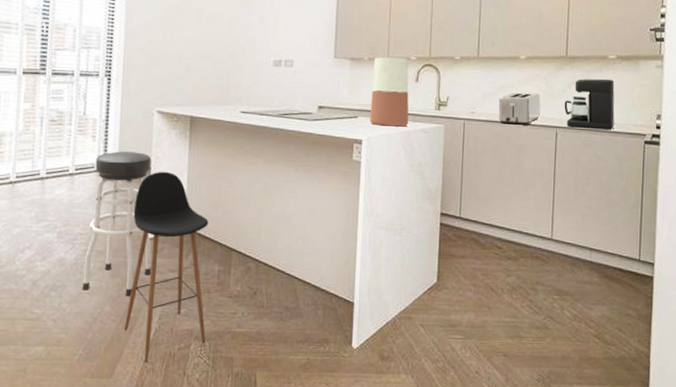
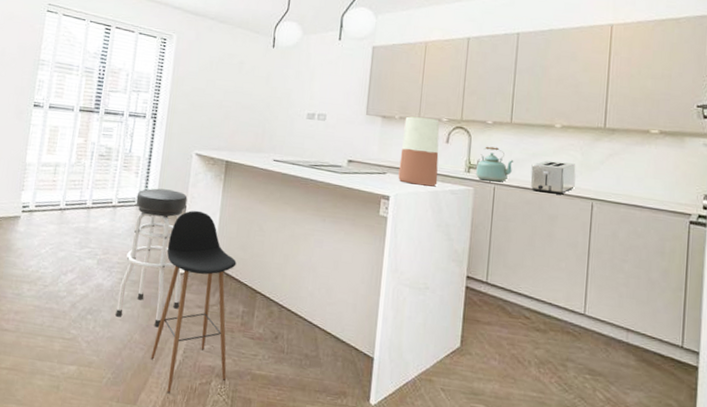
kettle: none [445,82,482,118] -> present [475,146,514,182]
coffee maker: present [564,78,615,131] -> none [601,151,657,208]

